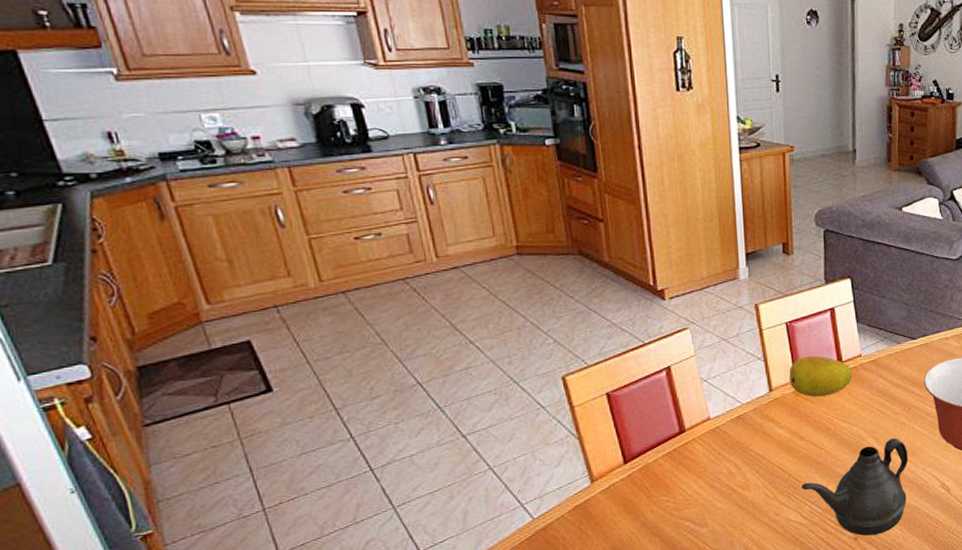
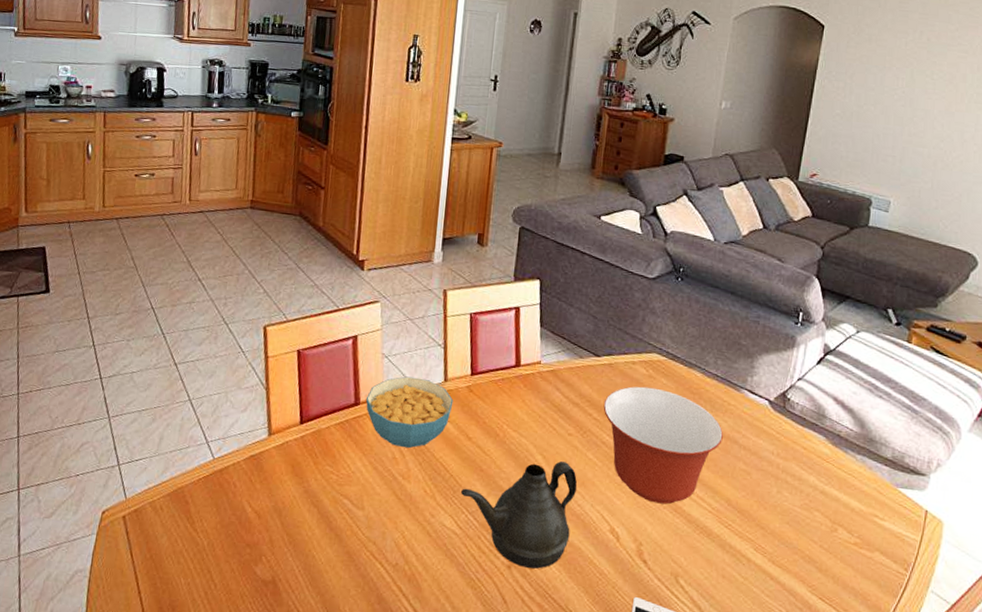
cereal bowl: none [690,393,782,462] -> present [365,376,454,449]
fruit: present [789,355,853,397] -> none [465,352,530,399]

